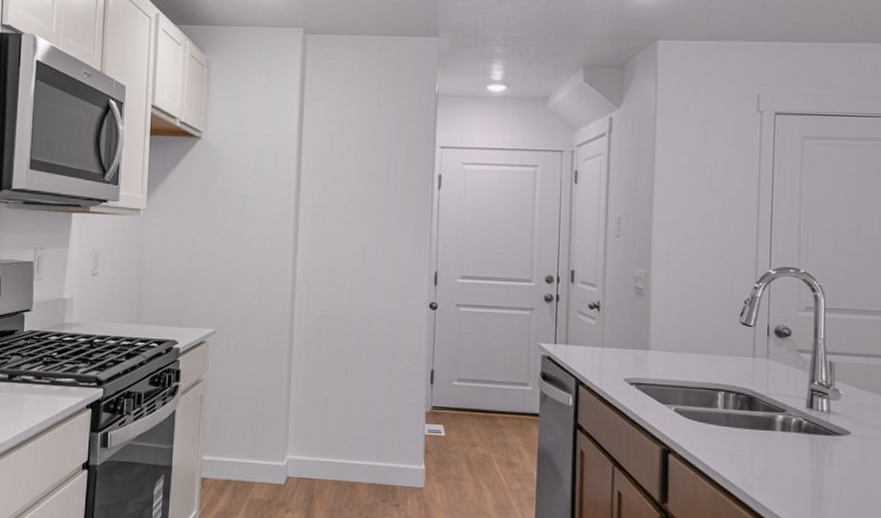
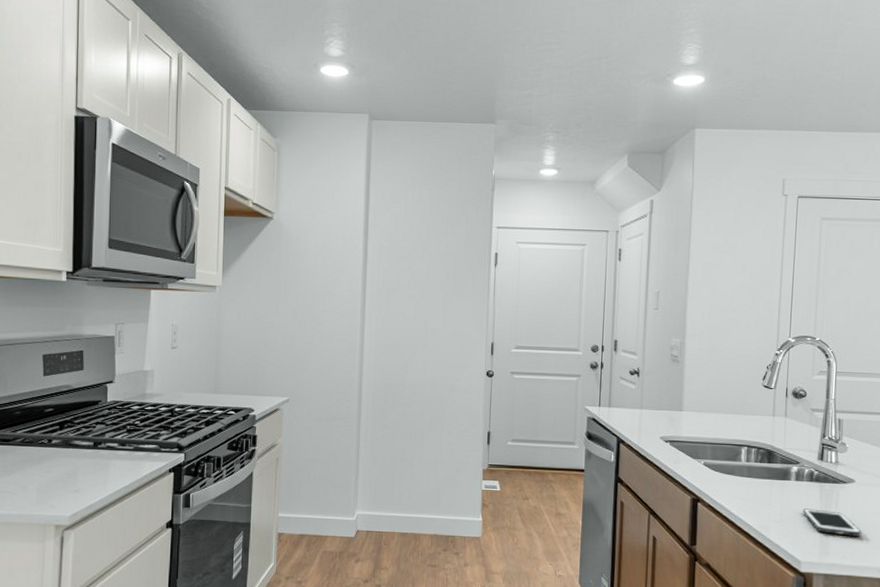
cell phone: none [791,463,861,497] -> present [803,508,862,537]

